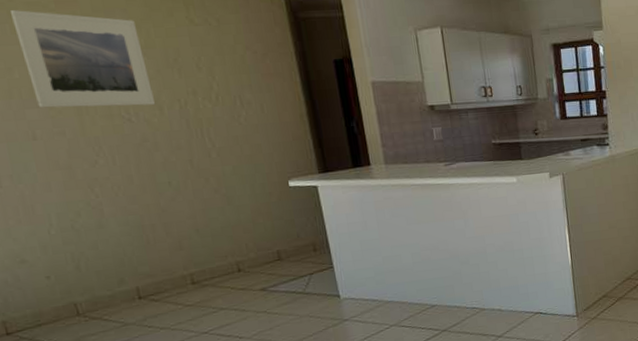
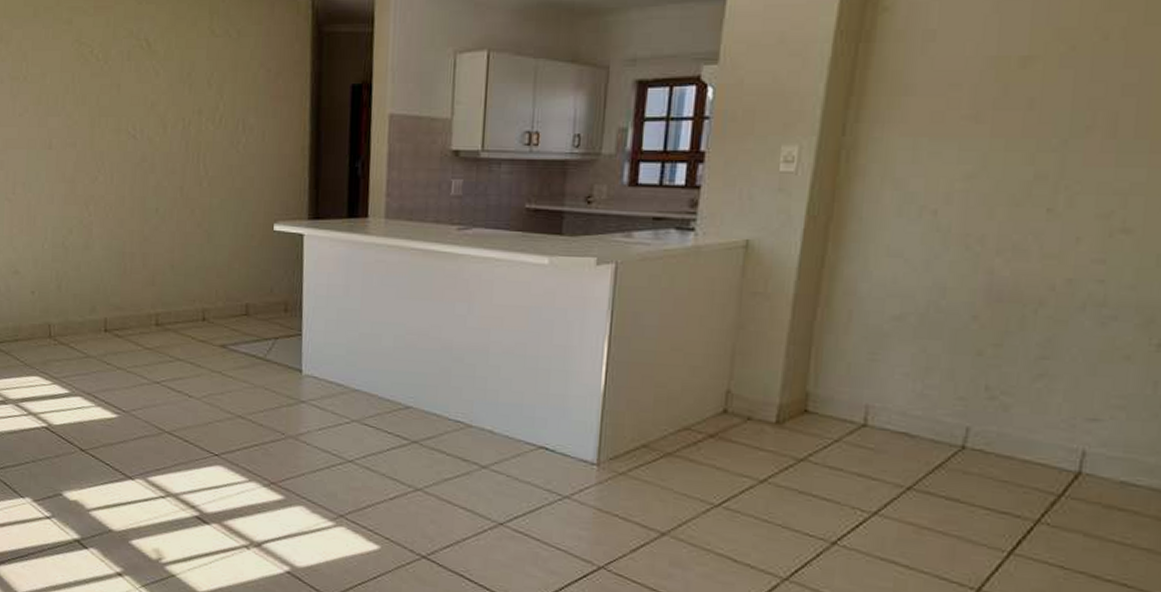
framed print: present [9,10,156,108] -> none [55,15,162,122]

